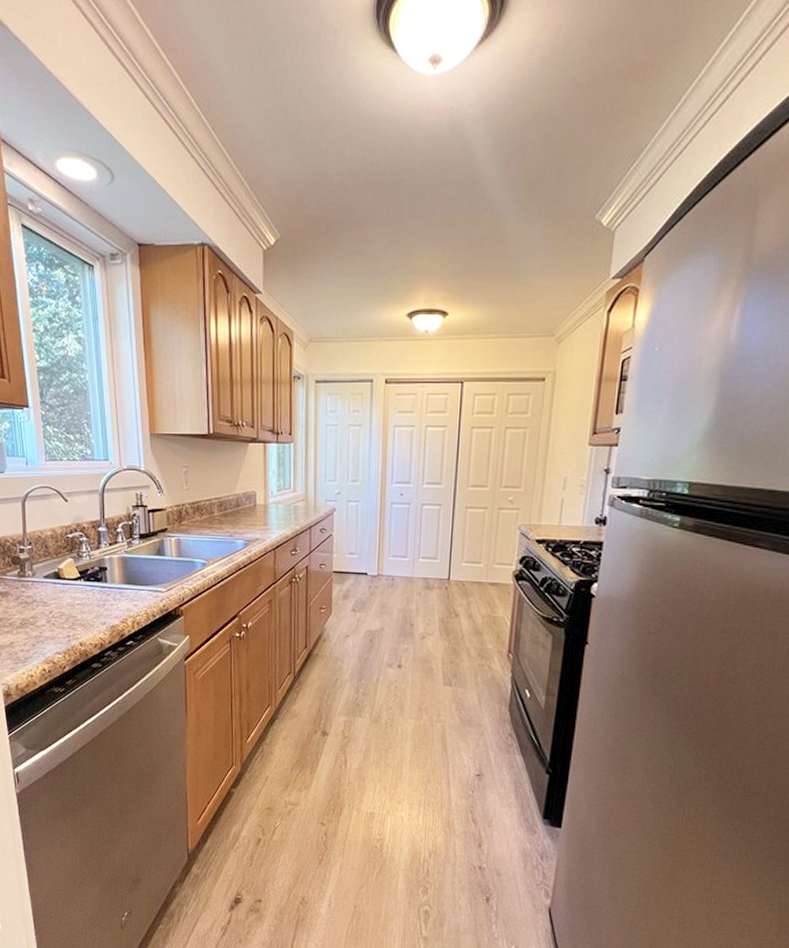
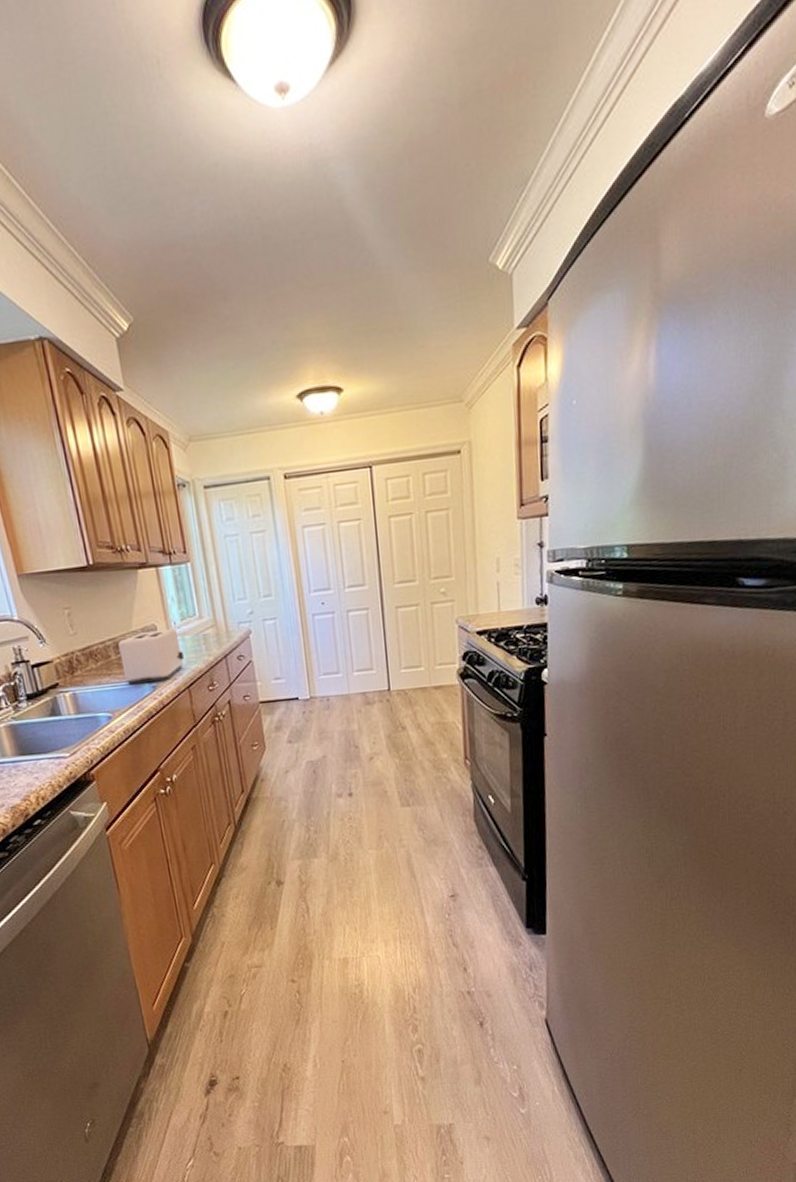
toaster: none [222,496,276,541] -> present [118,628,185,685]

